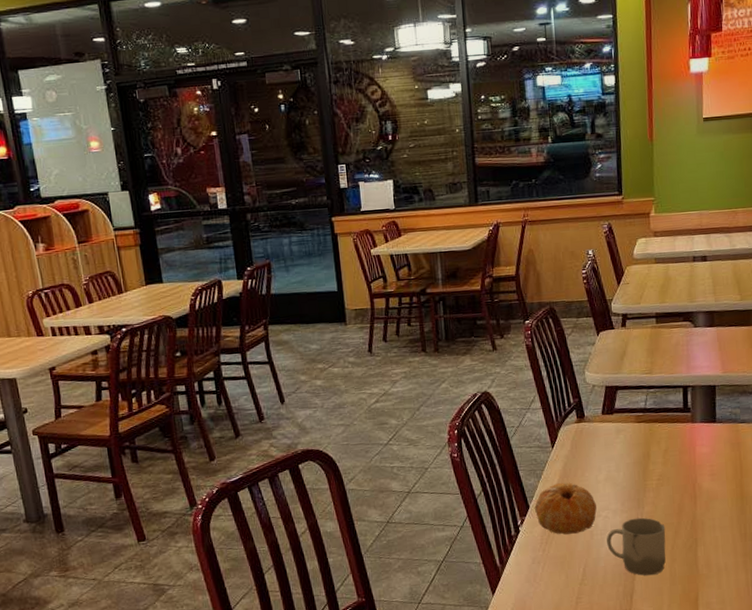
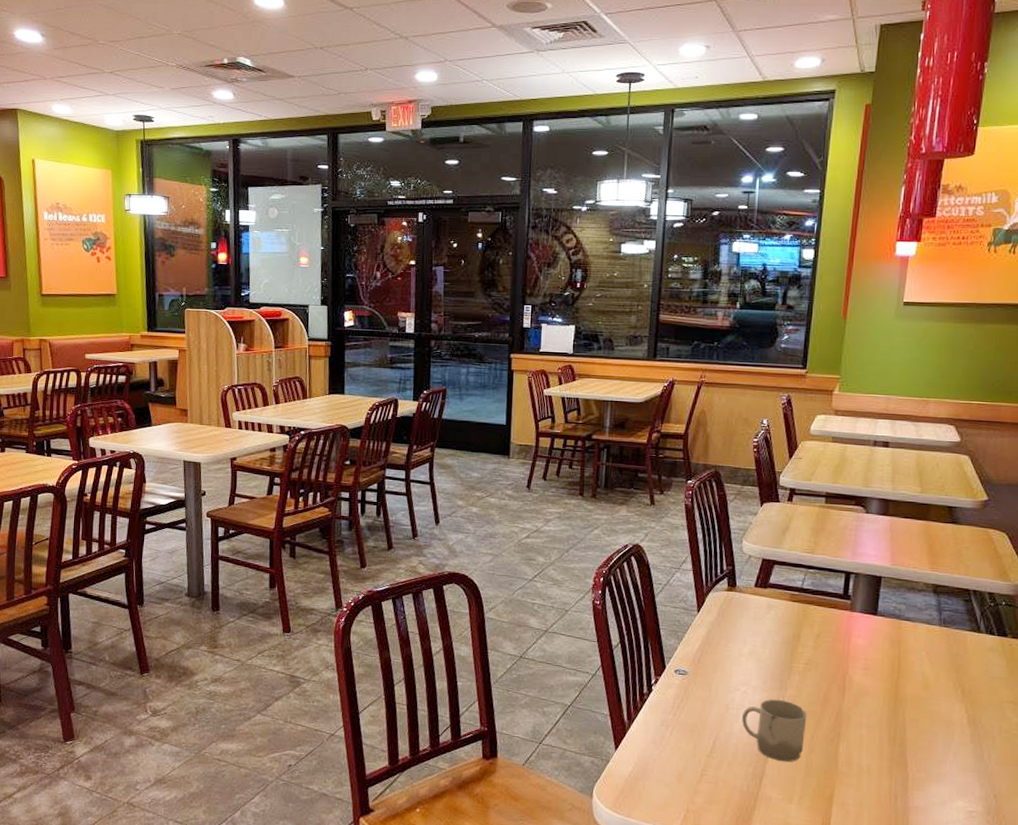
fruit: present [534,482,597,535] -> none [670,649,736,704]

